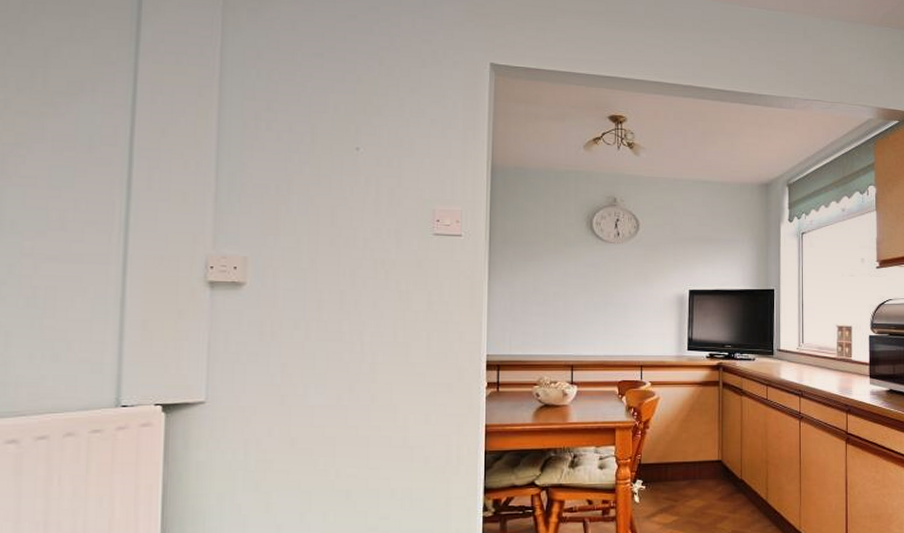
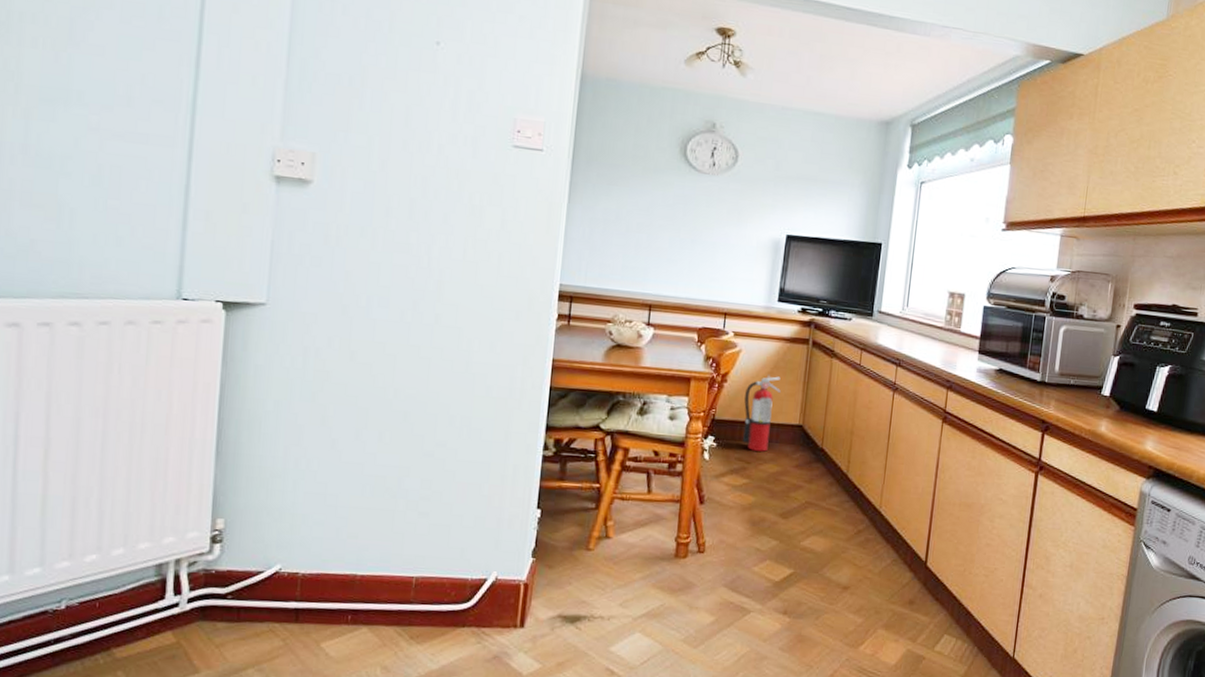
fire extinguisher: none [667,417,698,489] -> present [742,374,781,452]

